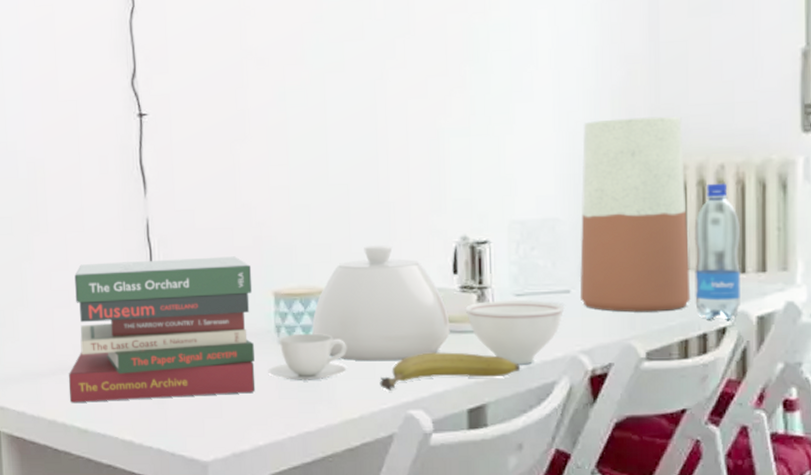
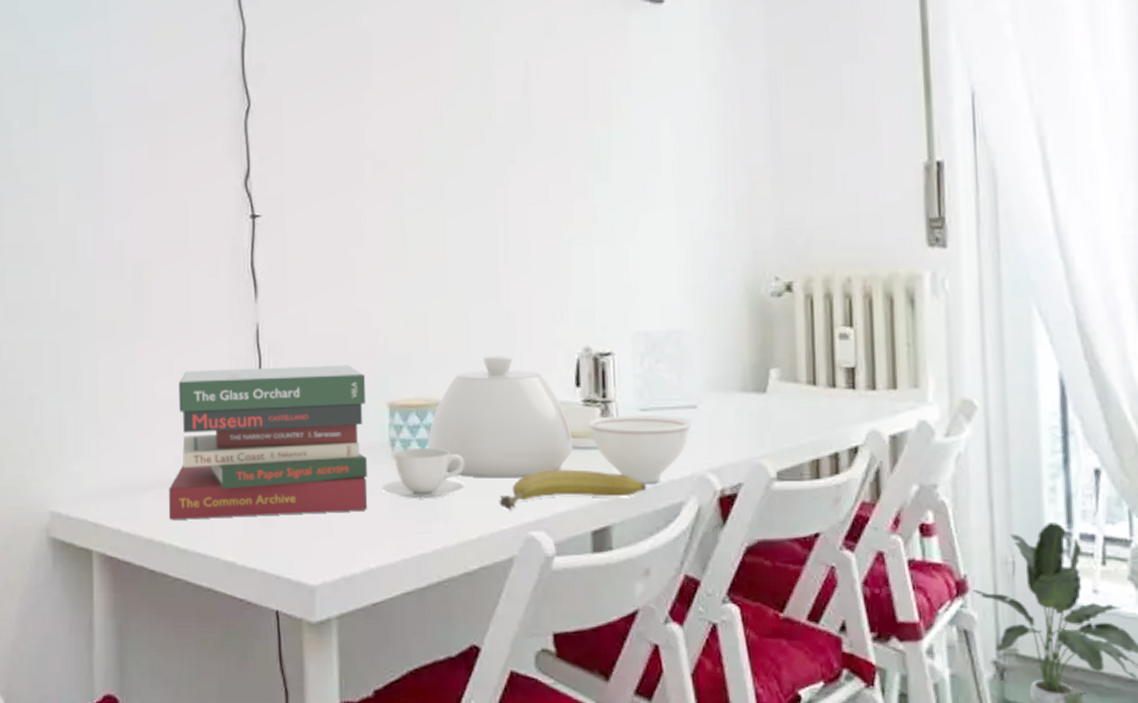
vase: present [579,116,691,312] -> none [706,228,821,430]
bottle: present [694,183,740,320] -> none [822,296,872,439]

